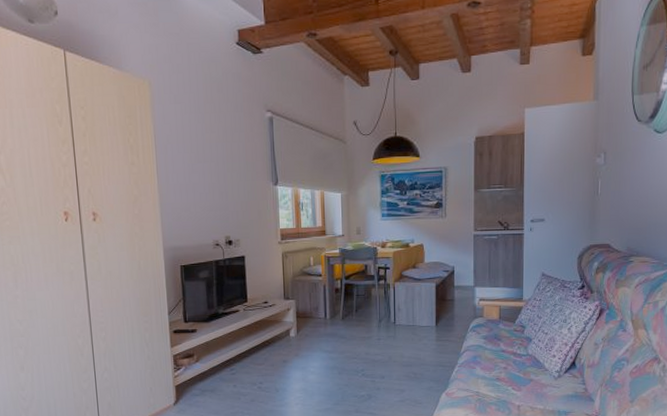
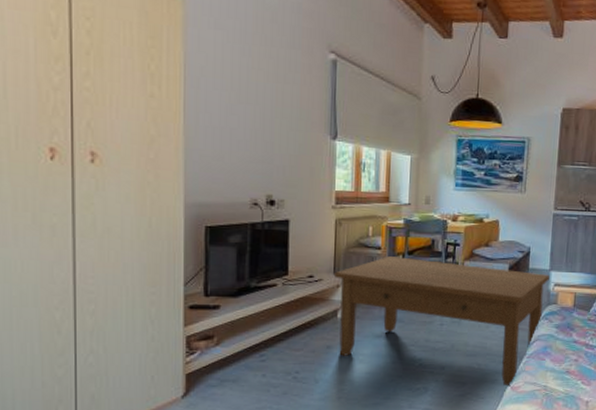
coffee table: none [284,282,474,393] -> present [333,256,550,387]

